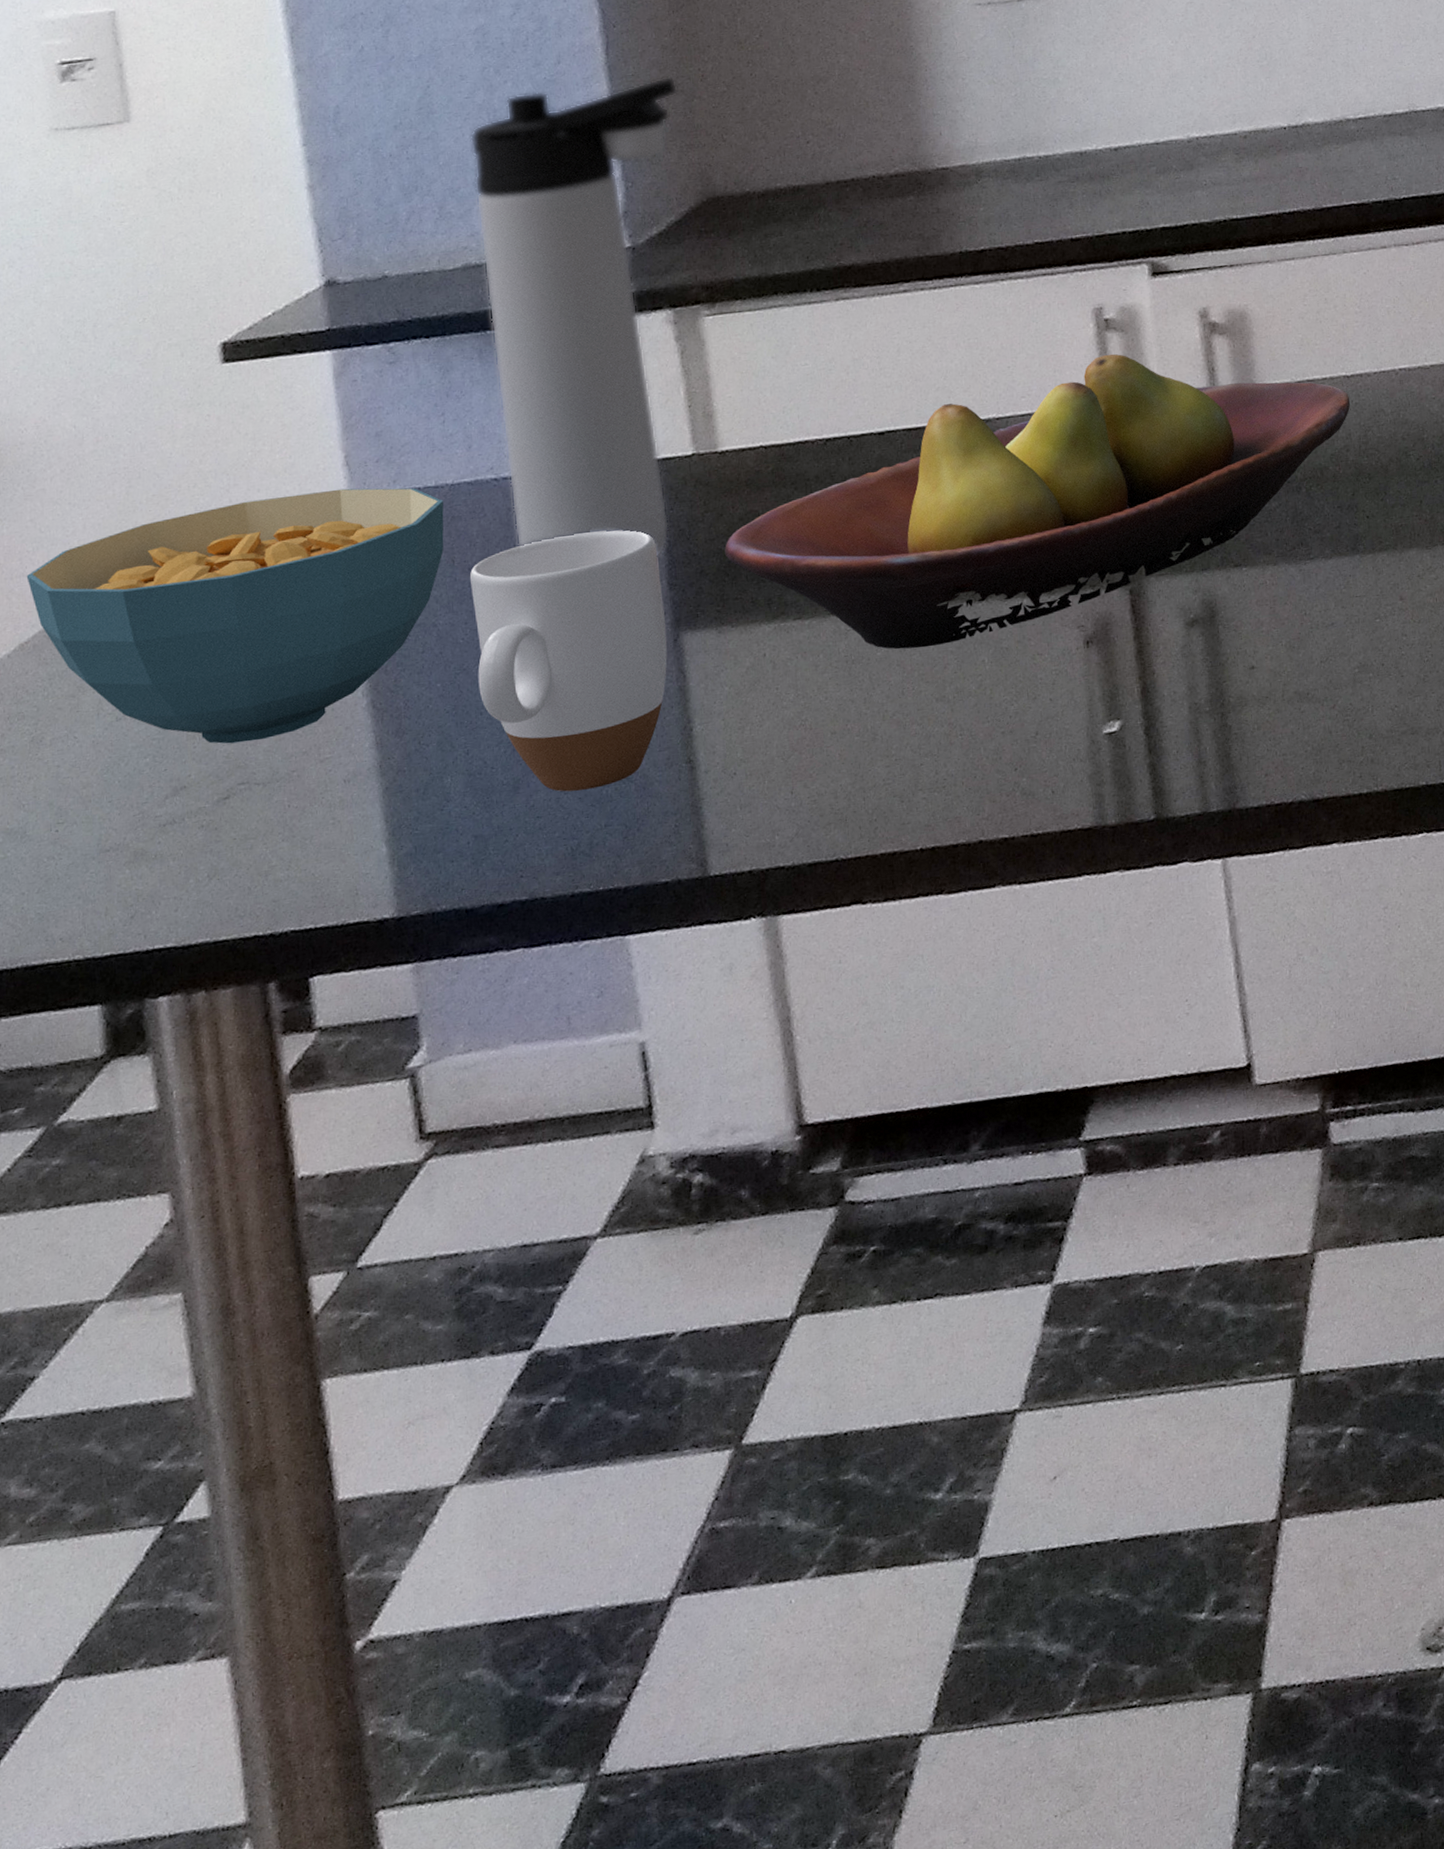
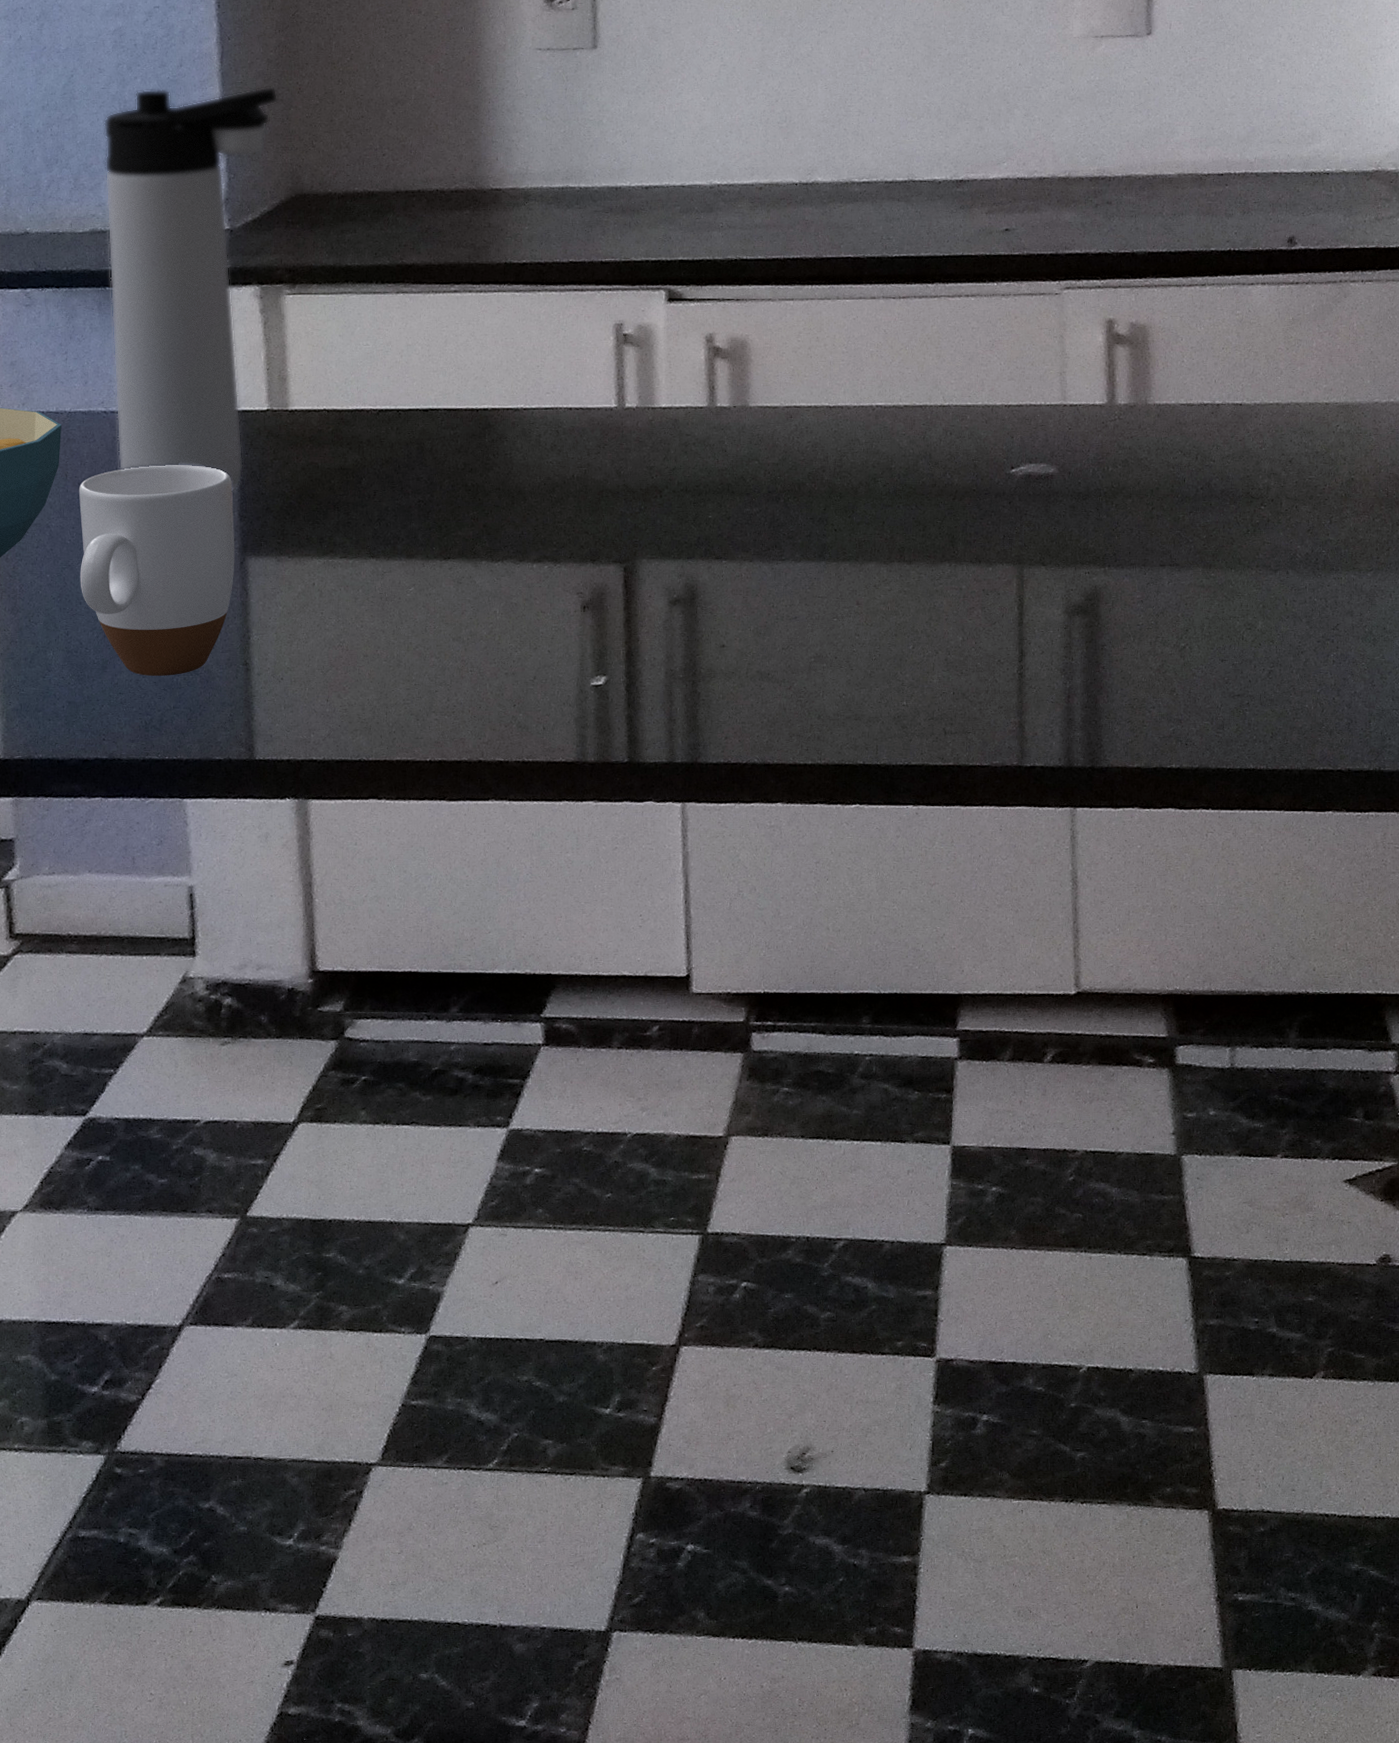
fruit bowl: present [724,353,1351,649] -> none [288,364,830,595]

